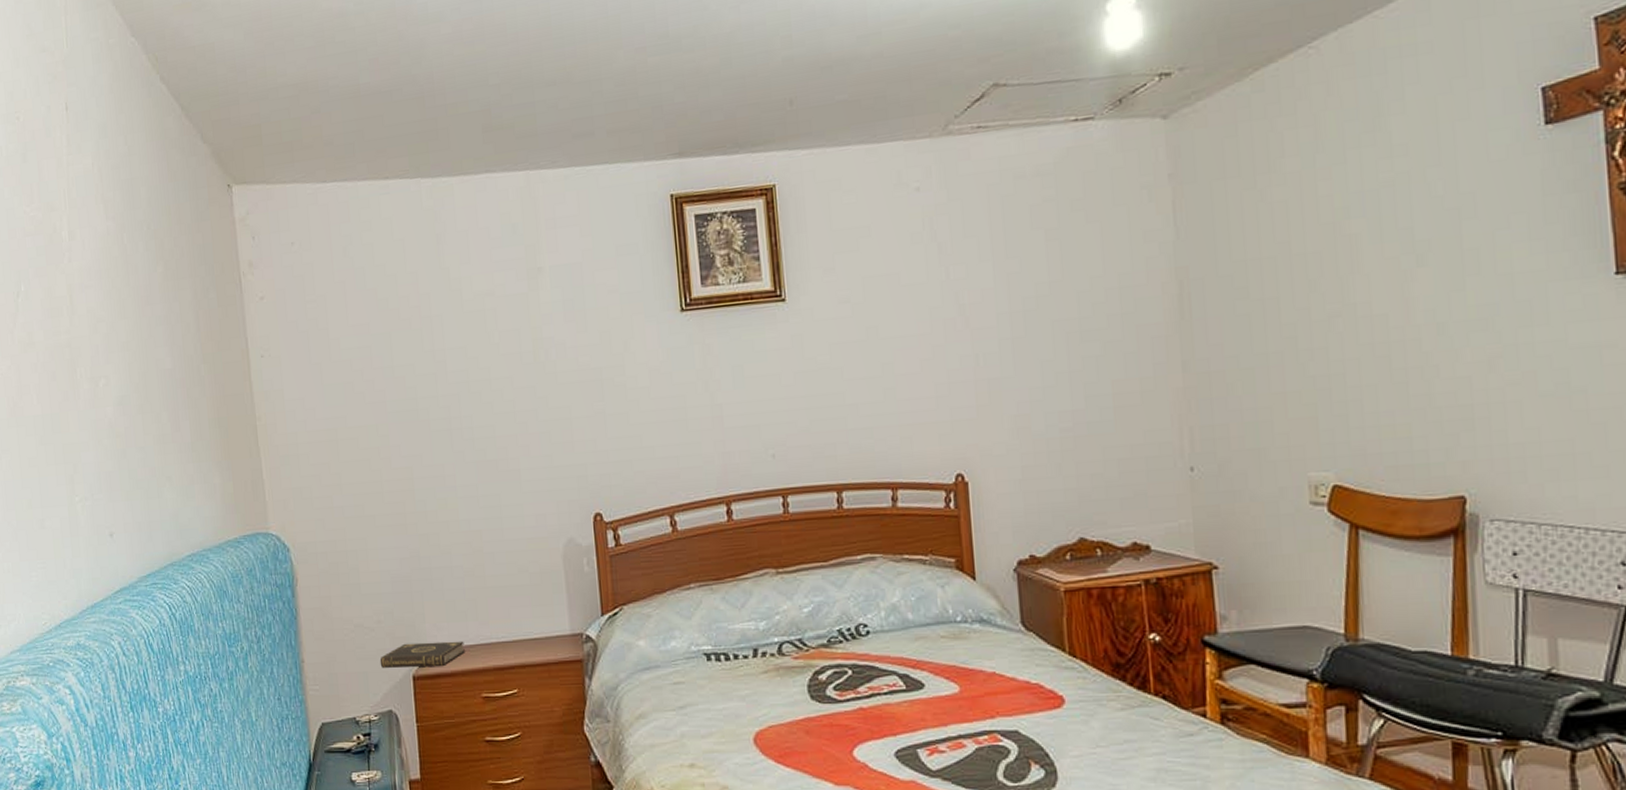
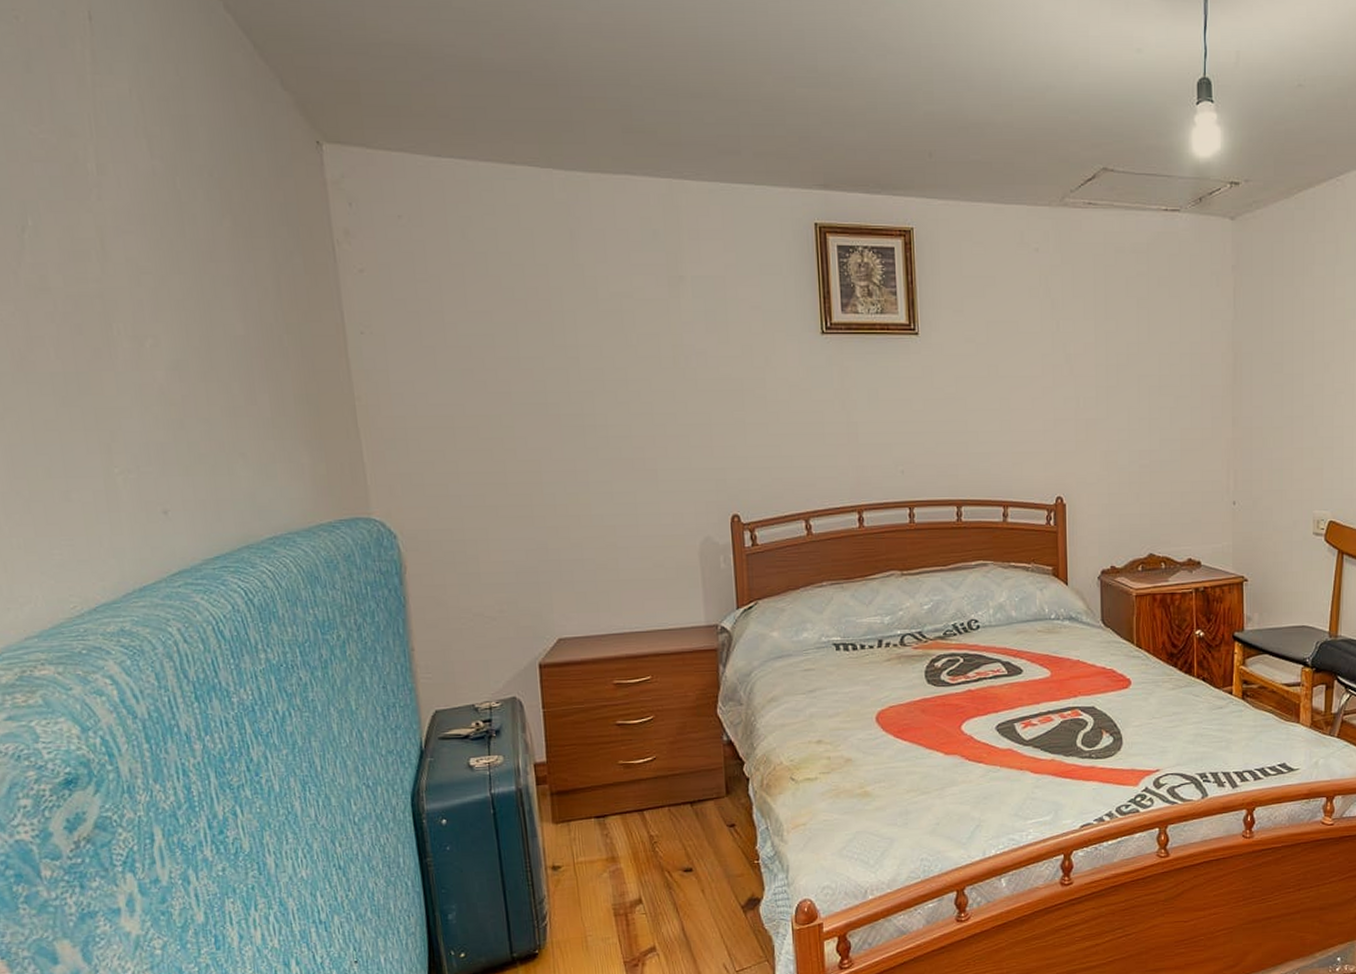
book: present [379,641,465,668] -> none [502,631,596,657]

